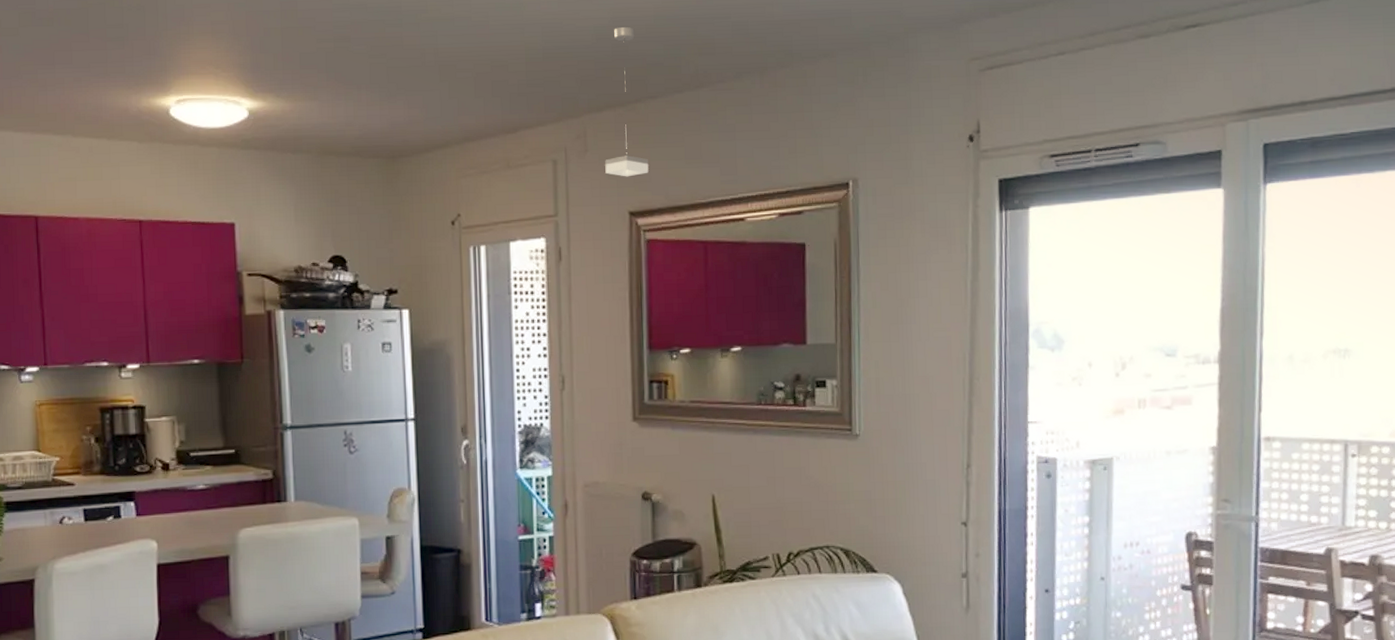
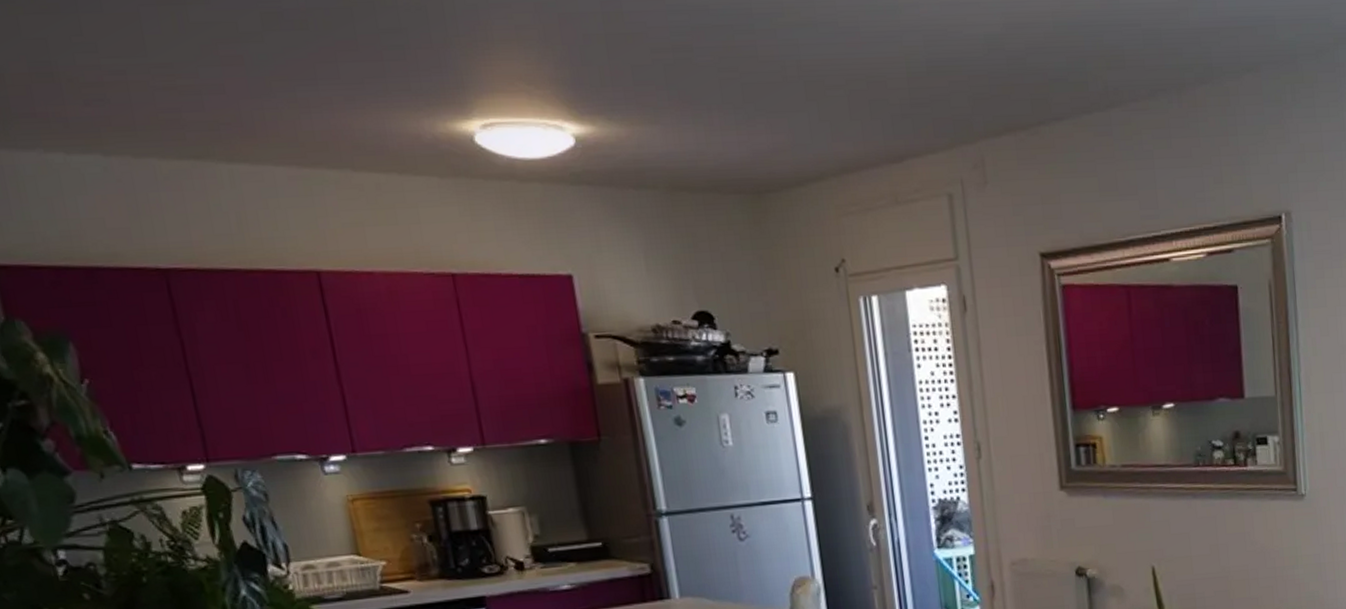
pendant lamp: present [605,26,649,177] -> none [1008,34,1059,213]

